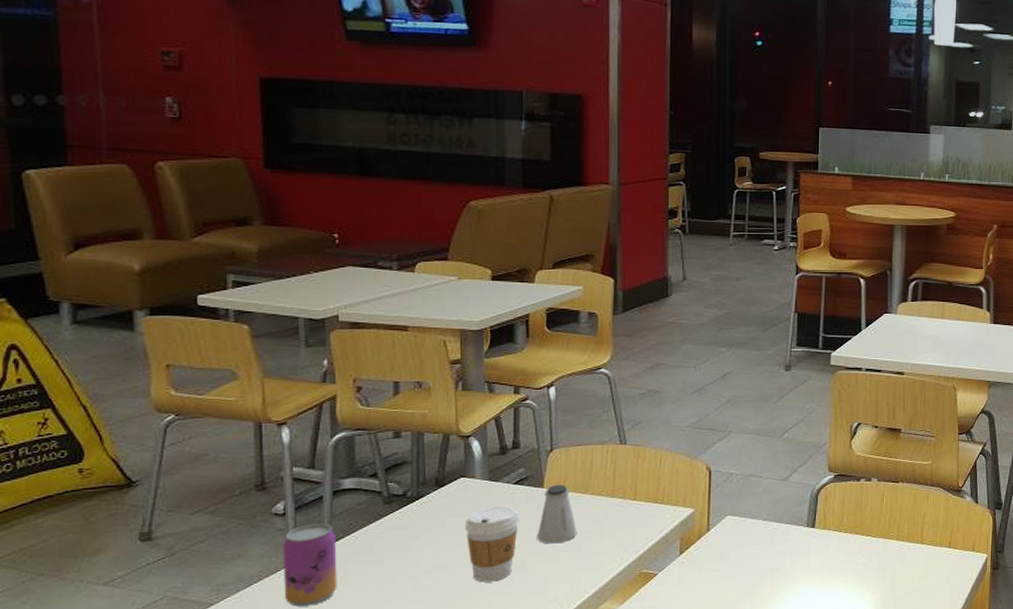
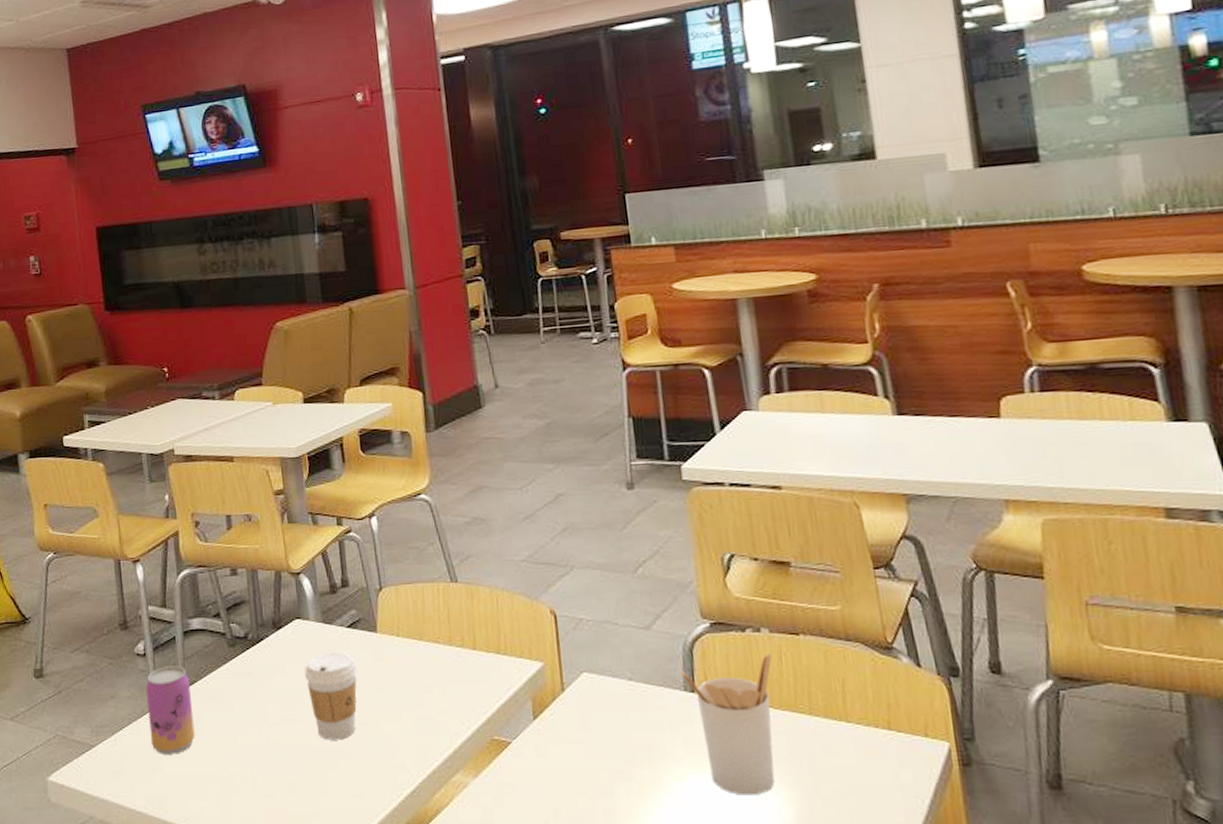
saltshaker: present [537,484,577,544] -> none [376,628,418,699]
utensil holder: none [805,496,877,602] -> present [679,653,775,796]

